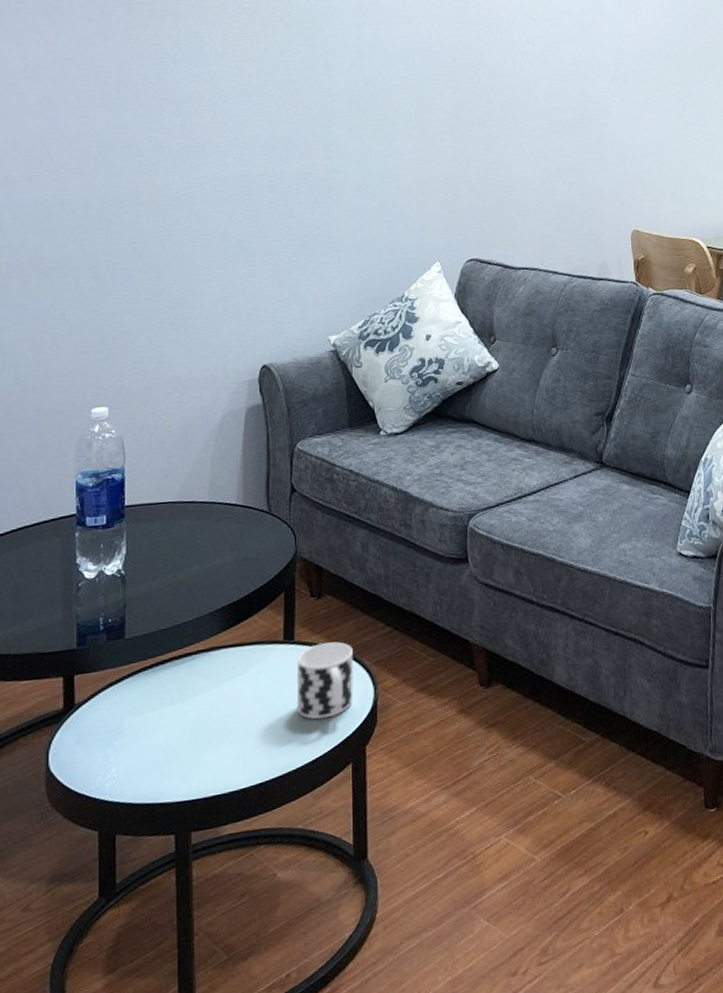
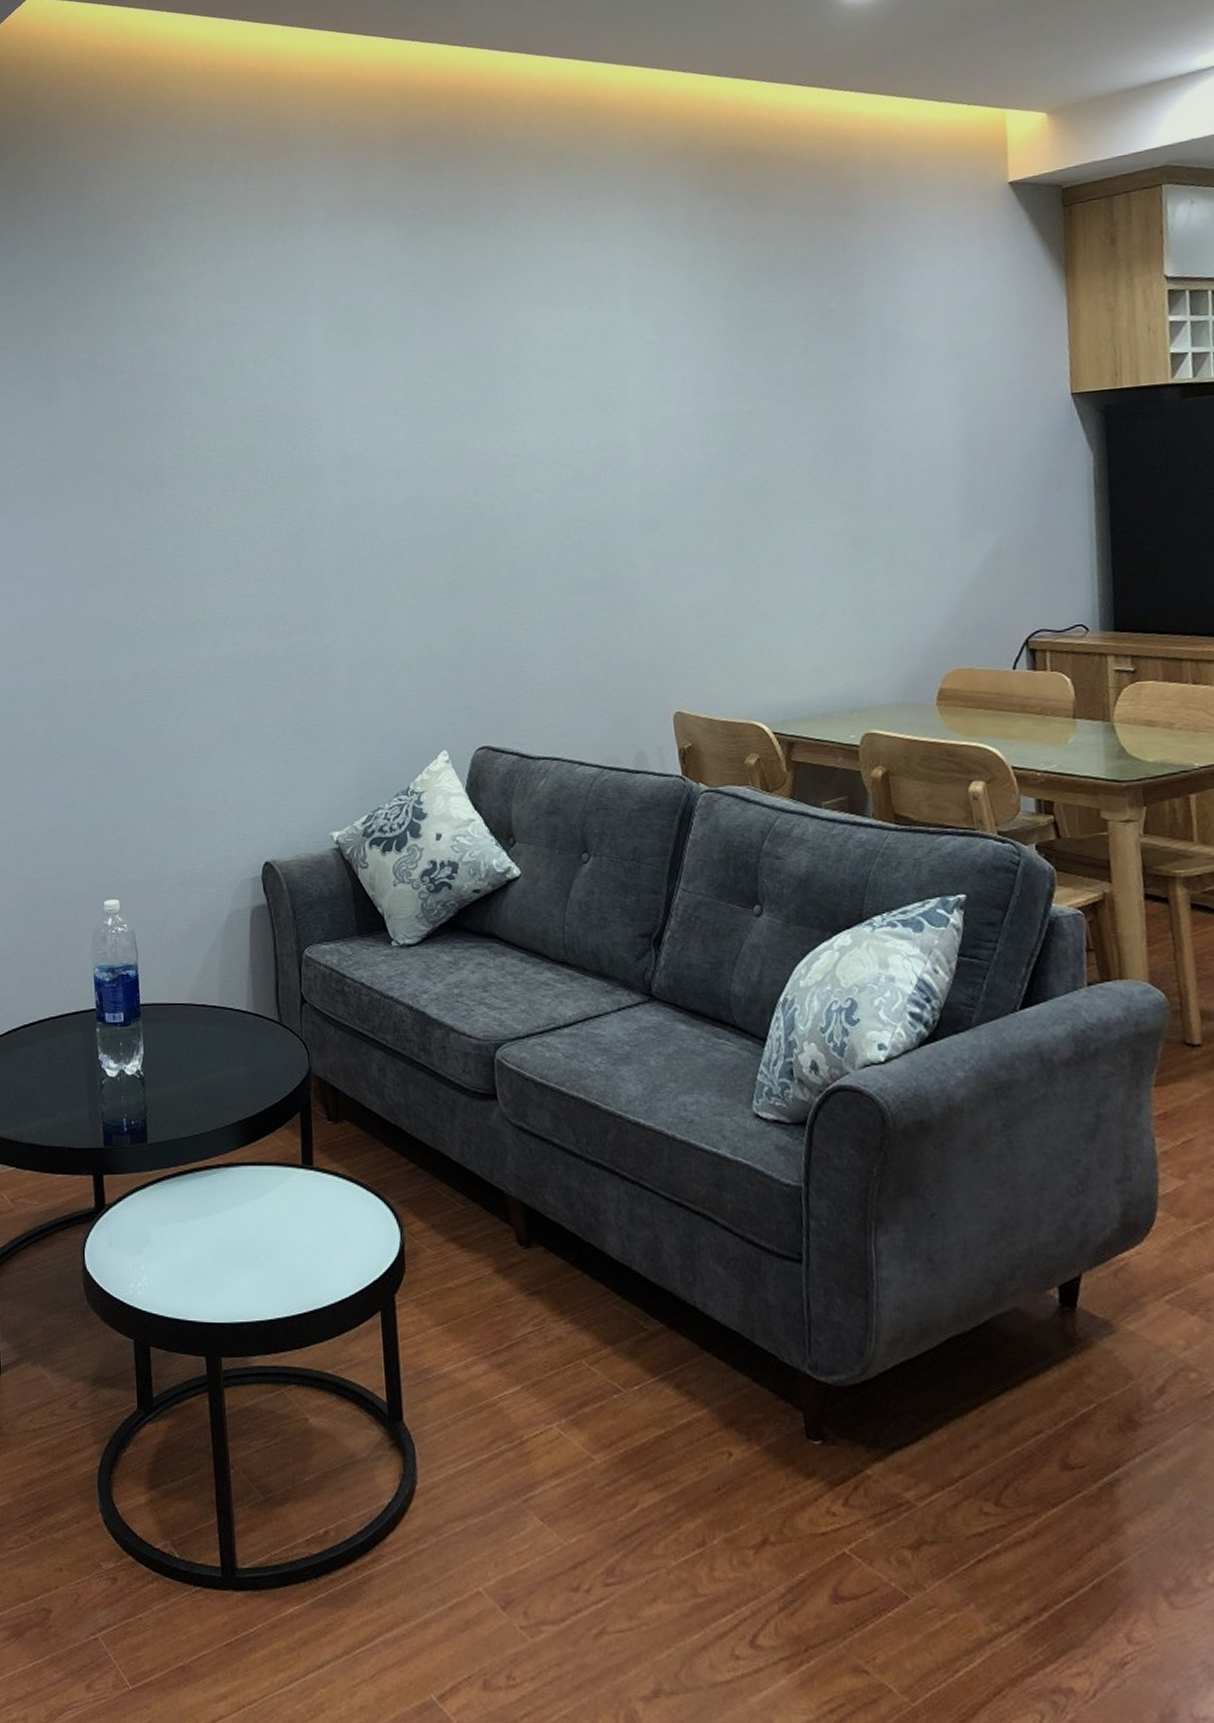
cup: present [297,641,353,720] -> none [317,1173,379,1257]

